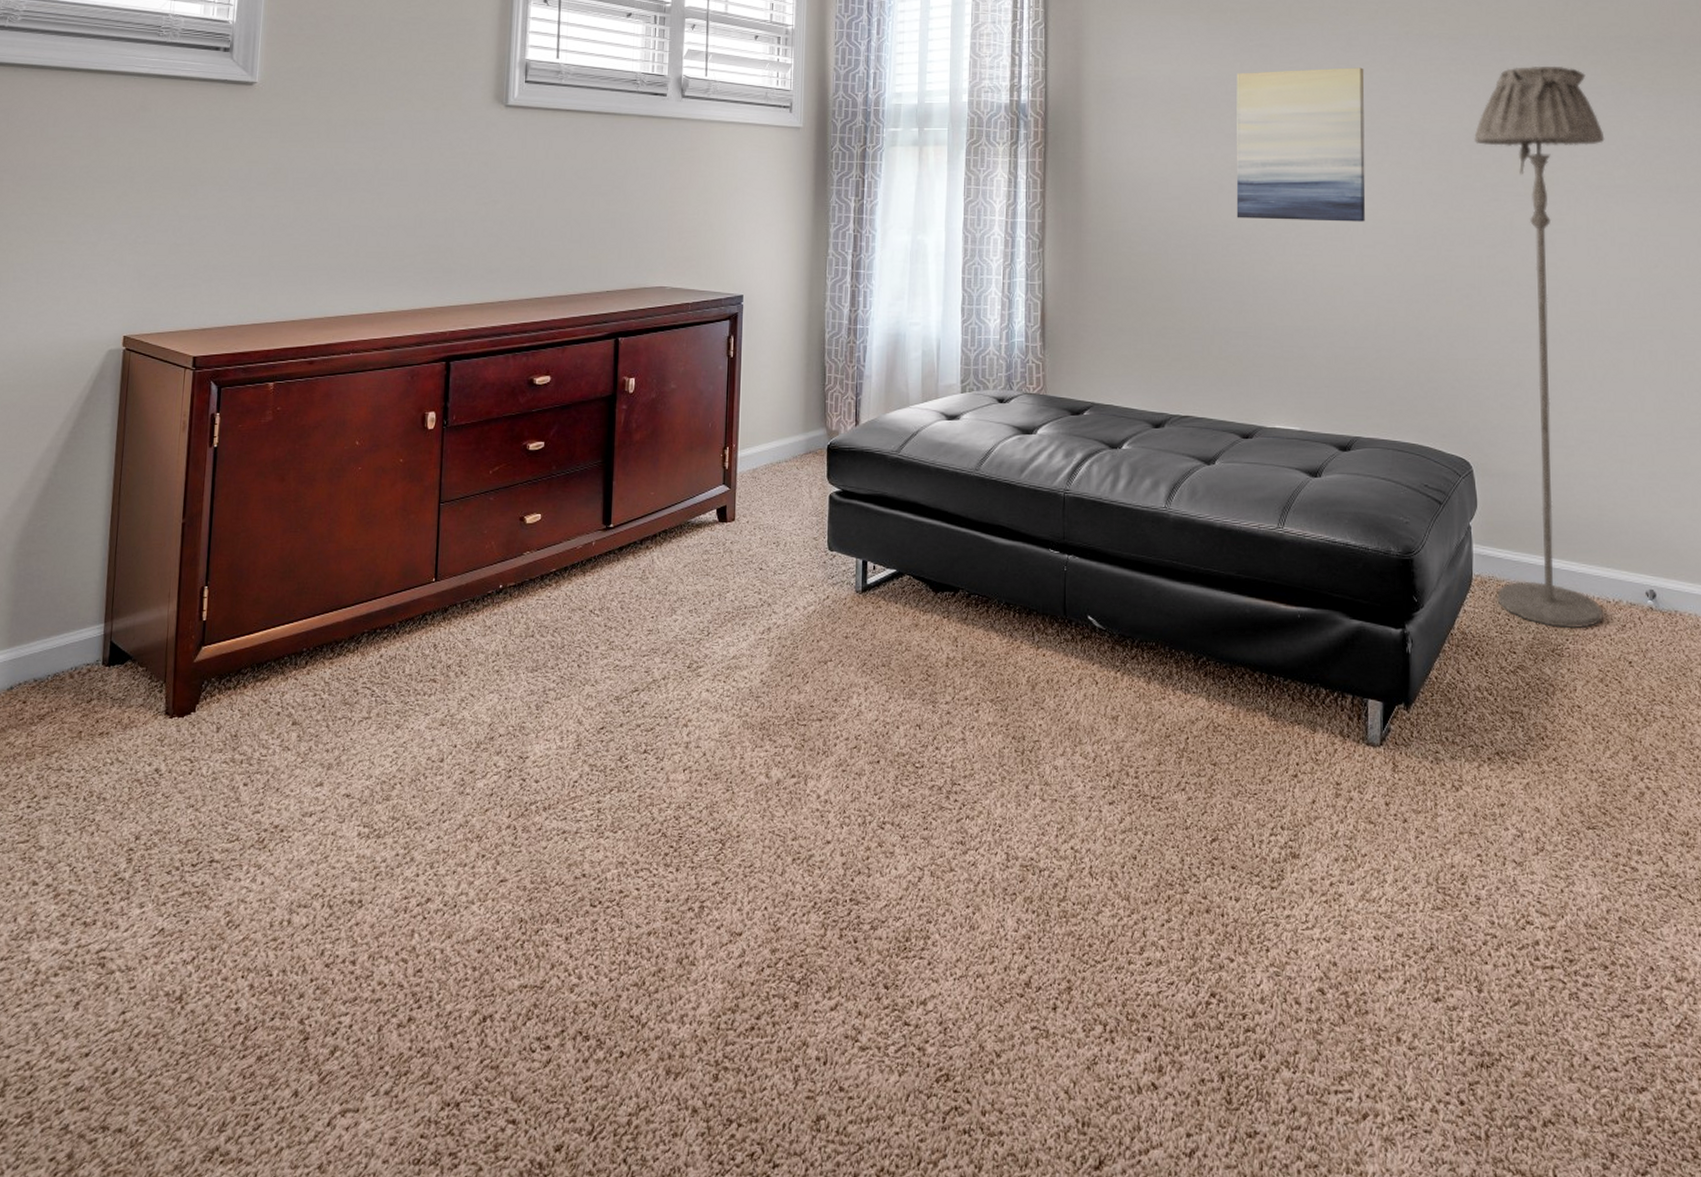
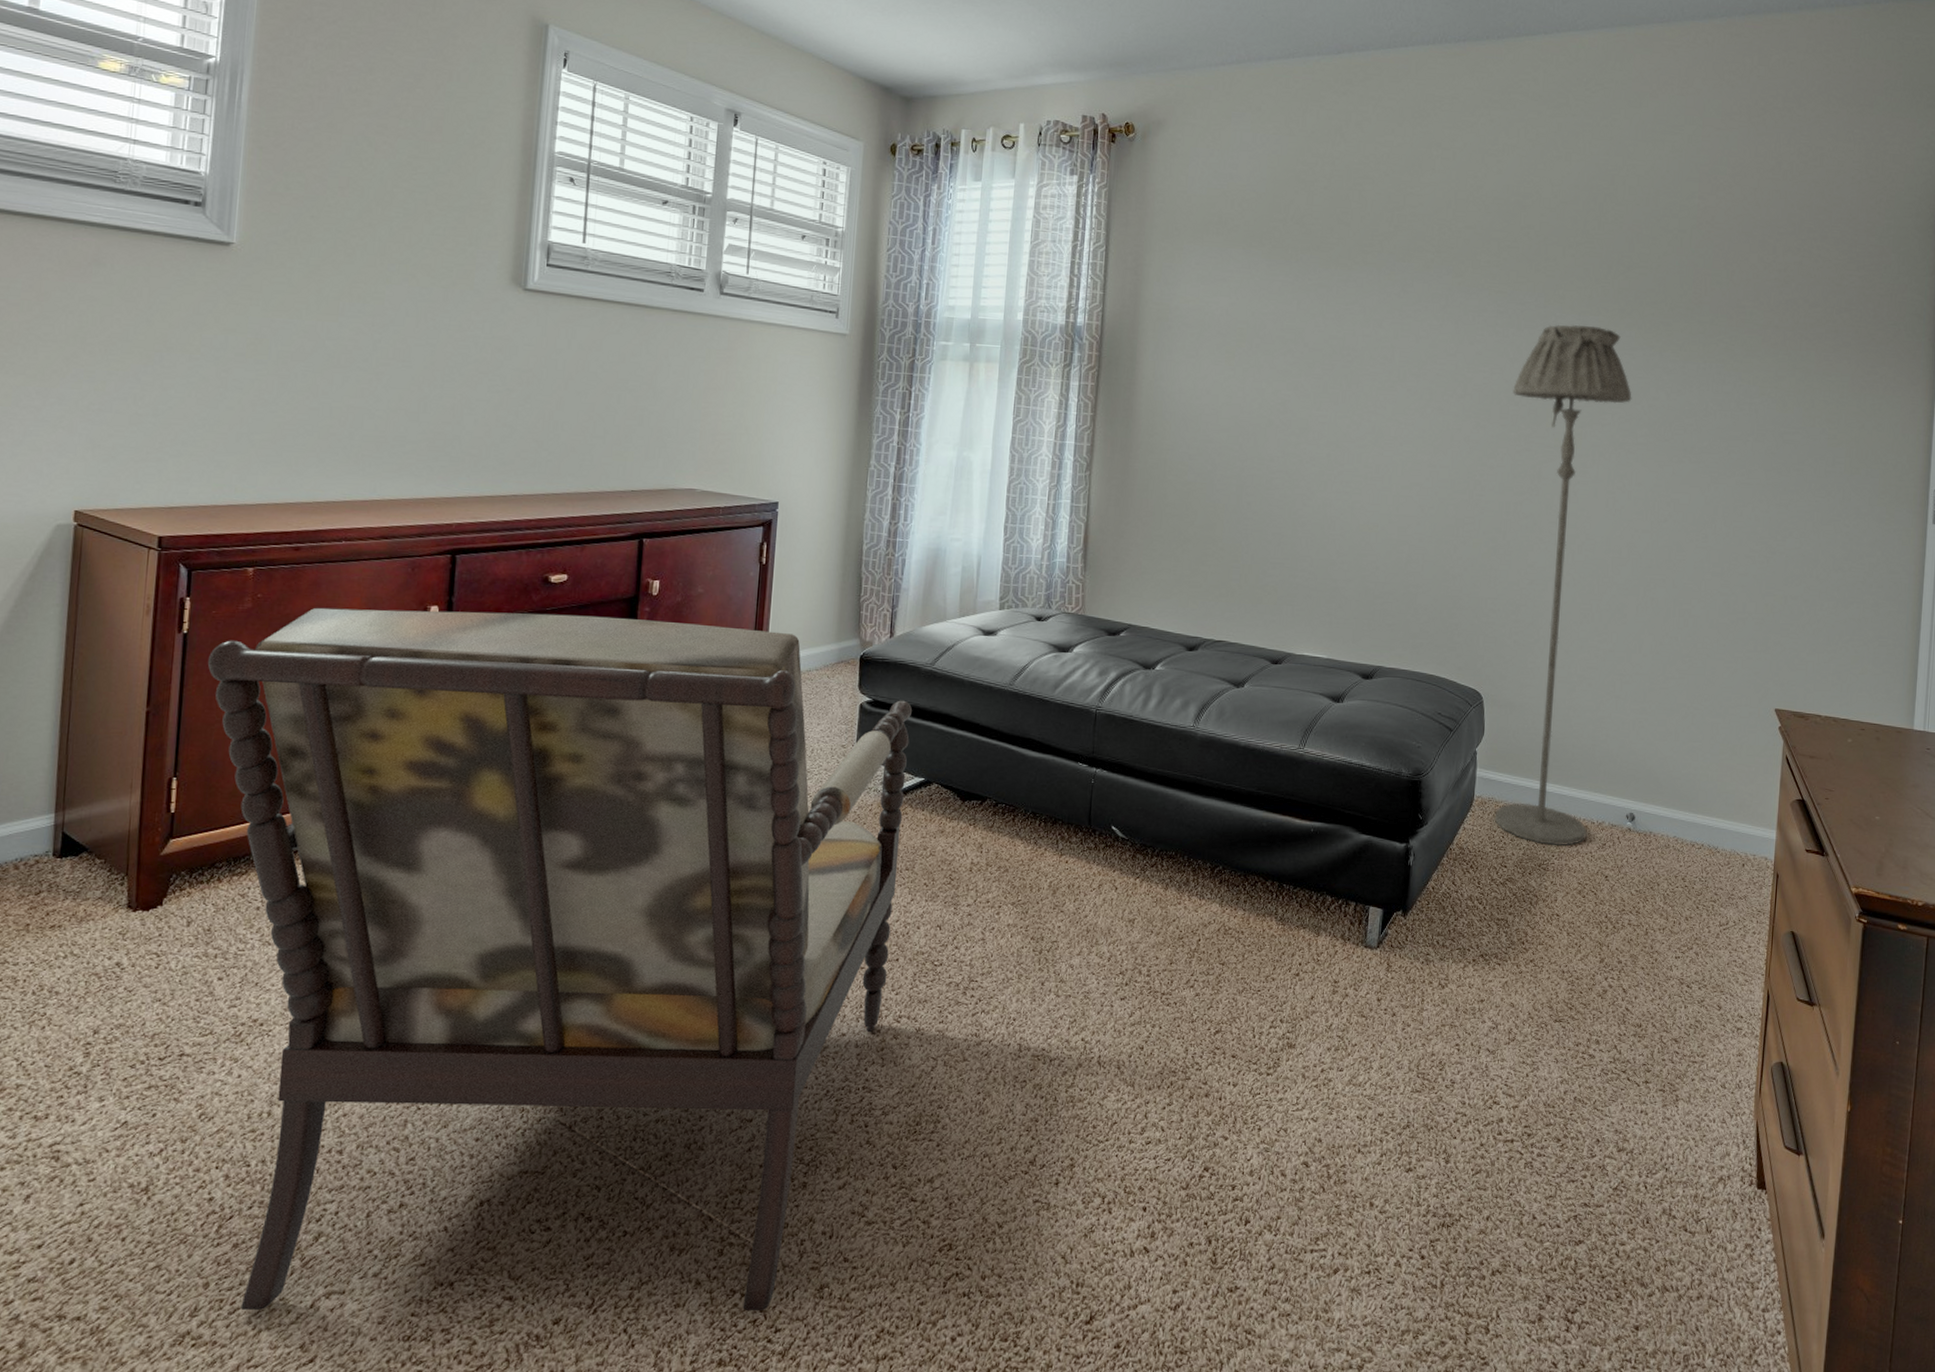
armchair: none [234,415,880,1144] -> present [207,607,912,1312]
wall art: present [1236,67,1366,222] -> none [1282,310,1416,464]

